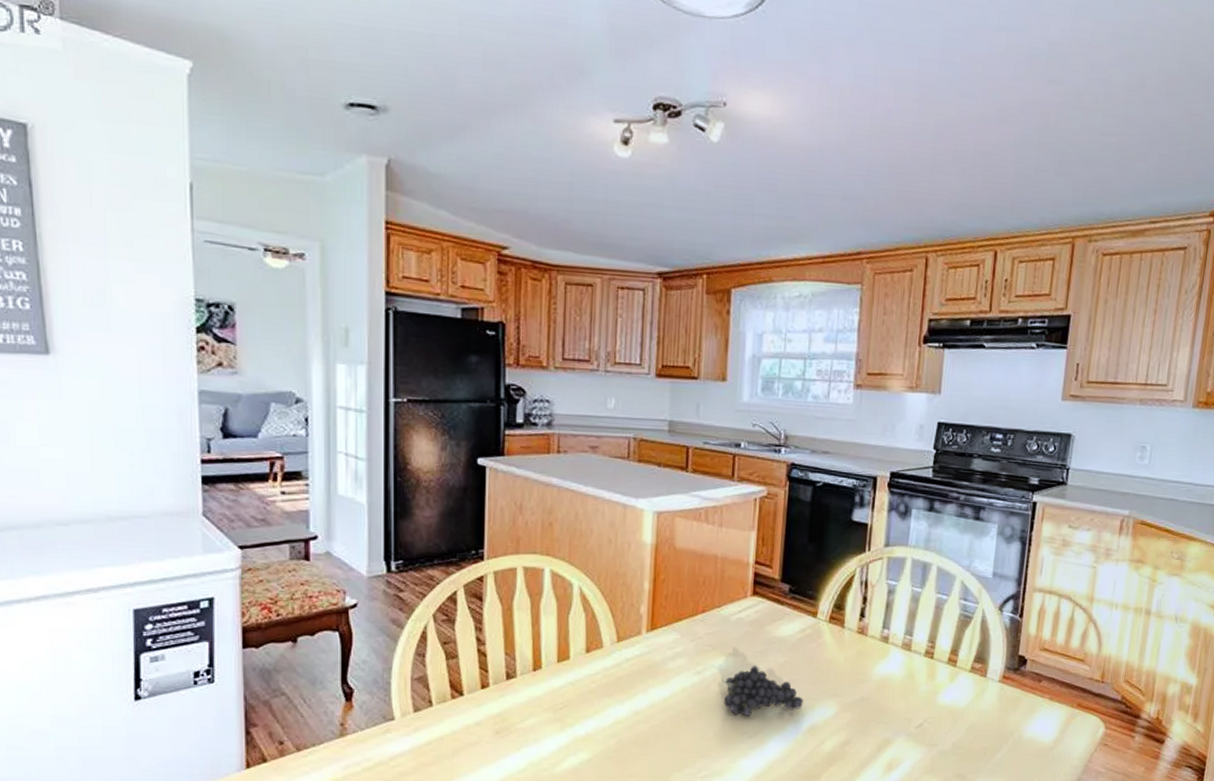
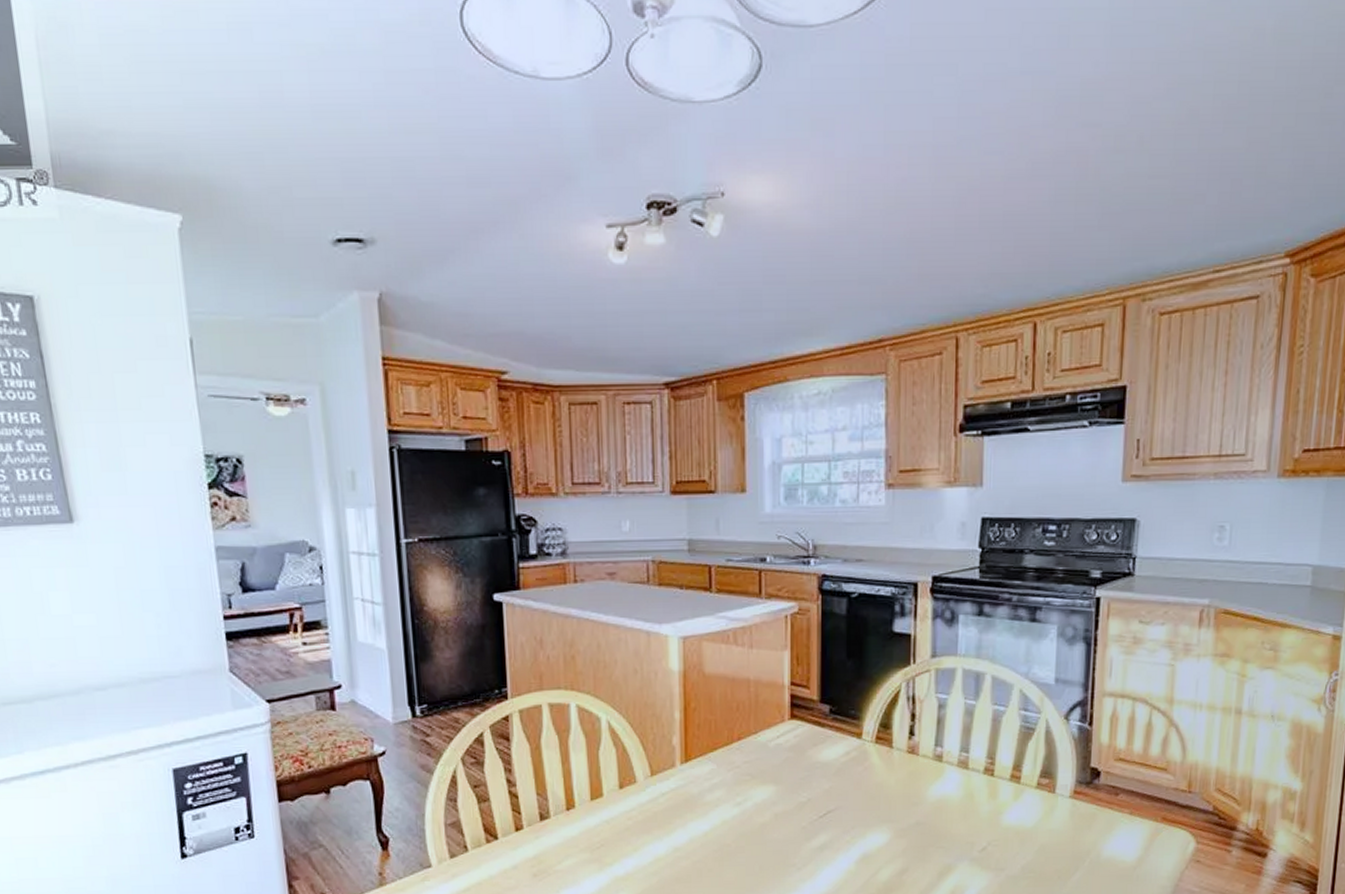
fruit: present [720,666,803,717] -> none [762,793,853,848]

